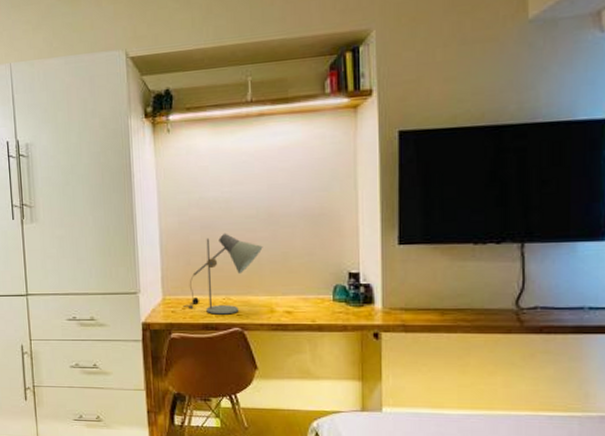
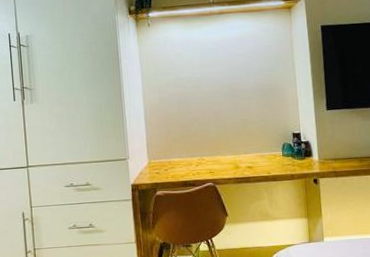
desk lamp: present [183,233,263,315] -> none [165,106,227,173]

